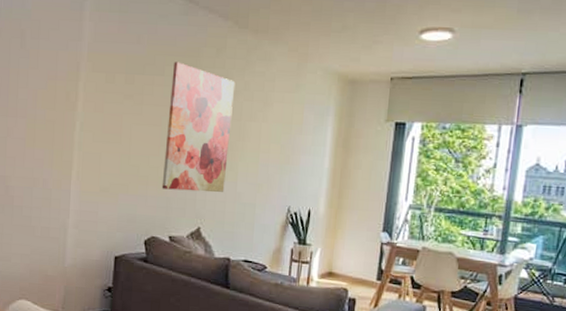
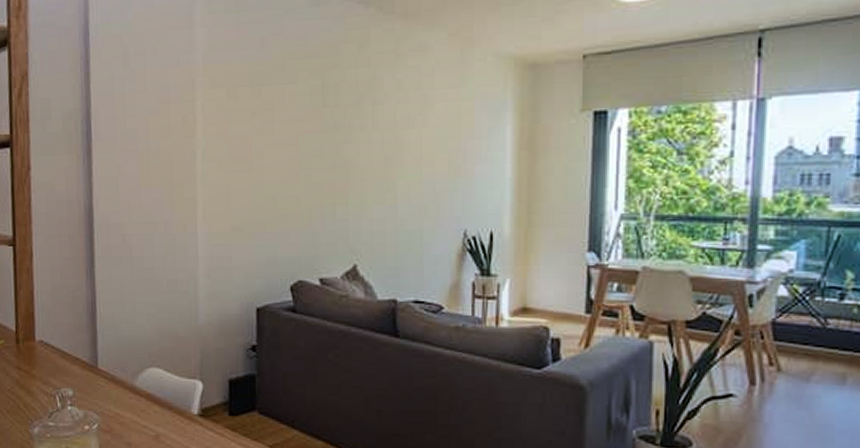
wall art: present [161,62,236,193] -> none [305,65,385,222]

